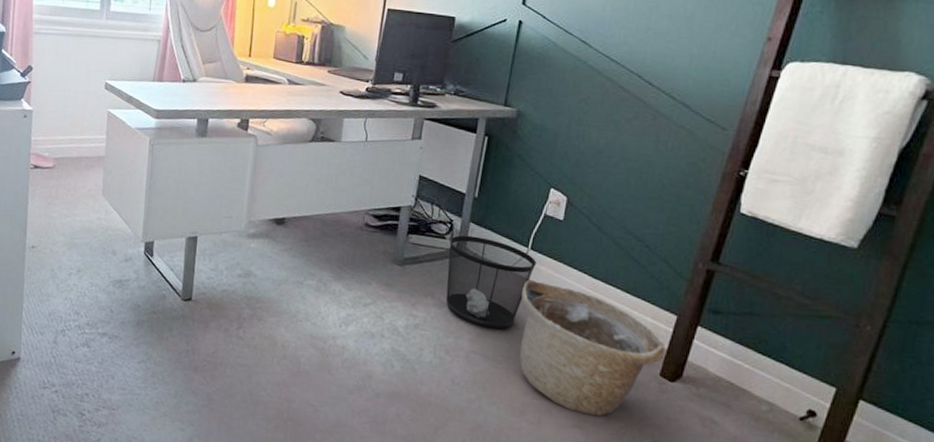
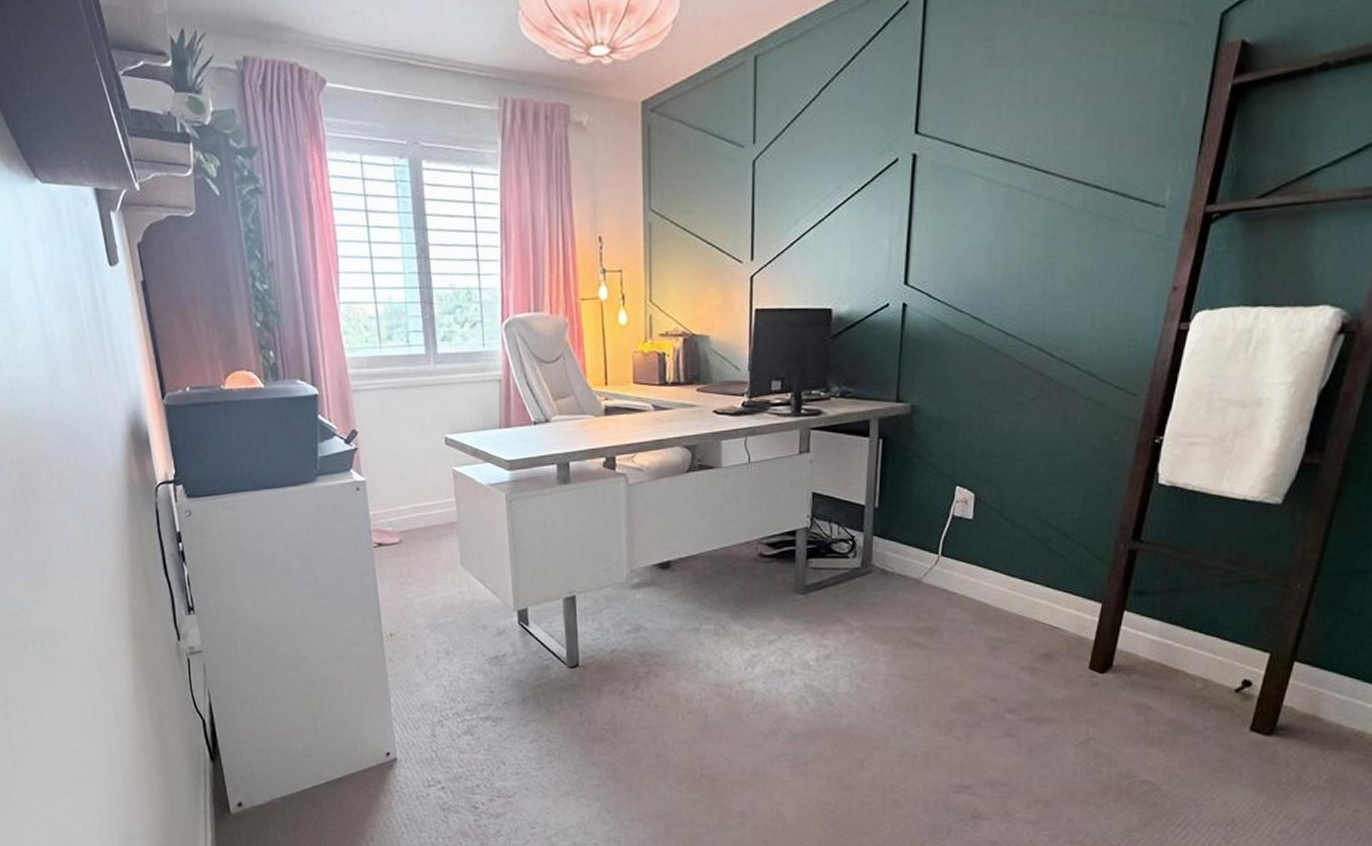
waste bin: present [446,235,537,330] -> none [853,550,949,647]
basket: present [520,280,665,416] -> none [937,589,1091,721]

